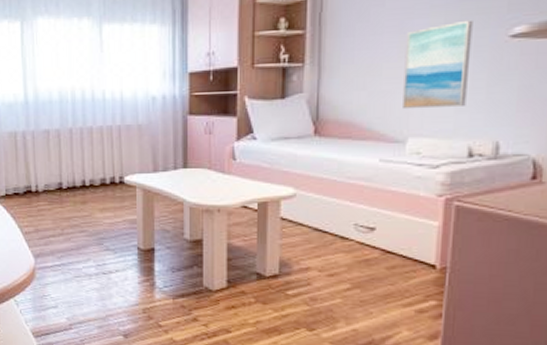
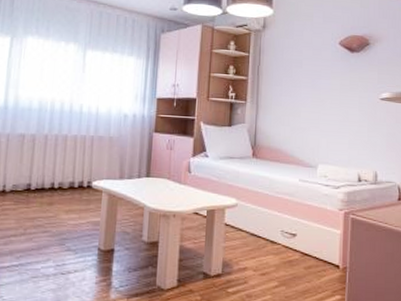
wall art: present [403,20,473,110] -> none [315,84,357,144]

